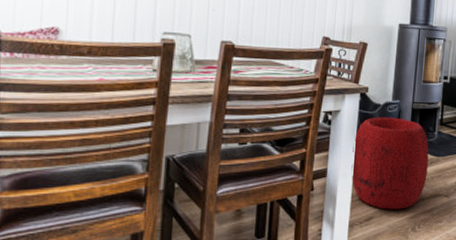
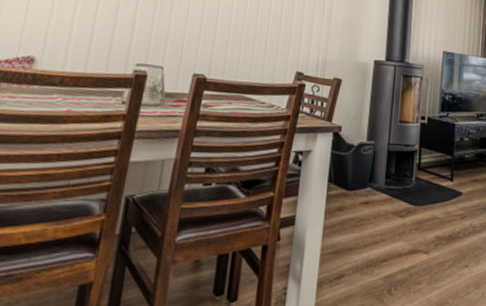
pouf: present [351,117,429,210] -> none [321,159,406,267]

